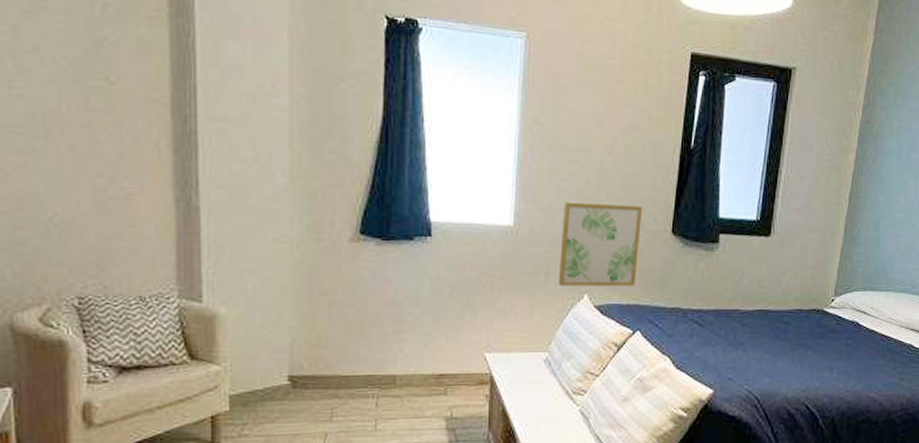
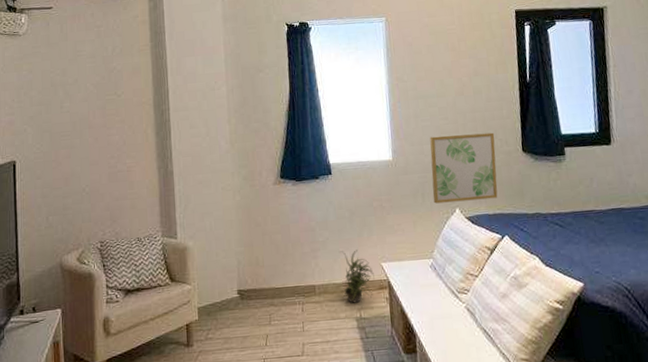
potted plant: none [429,335,474,400] -> present [340,250,375,303]

